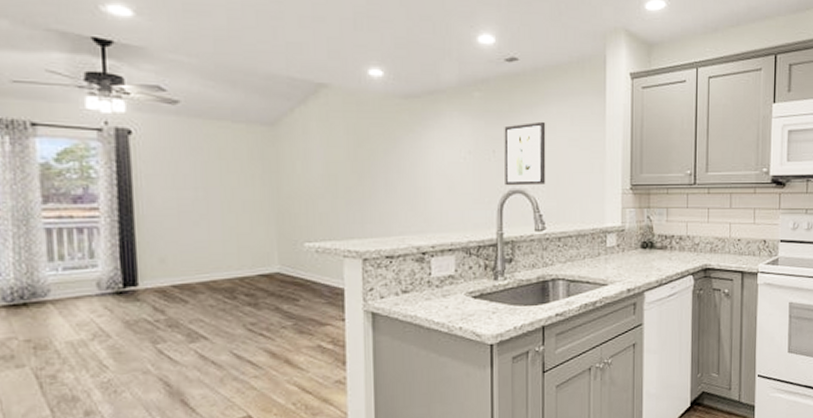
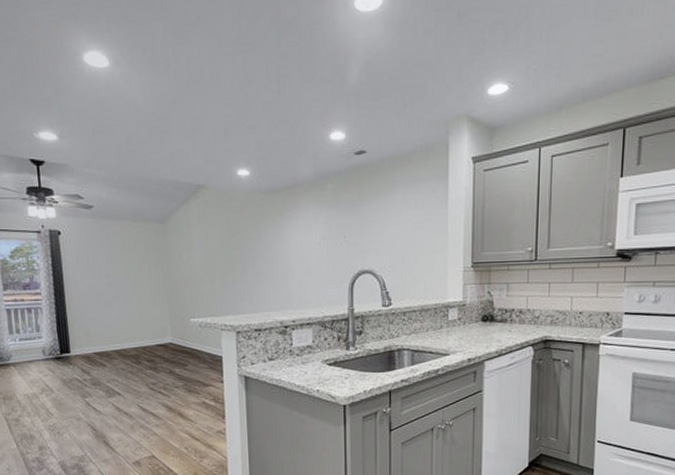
wall art: present [504,121,546,186] -> none [354,207,392,267]

